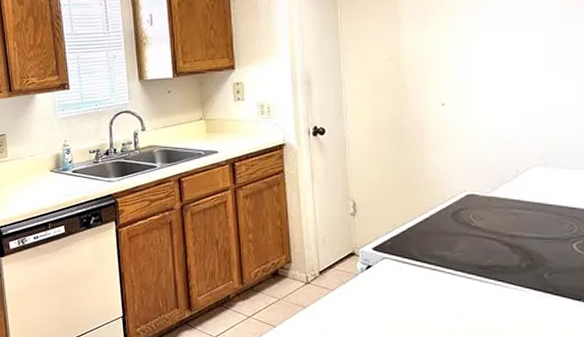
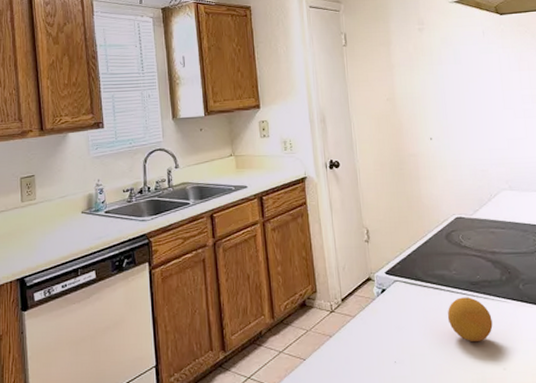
fruit: none [445,281,503,330] -> present [447,297,493,342]

